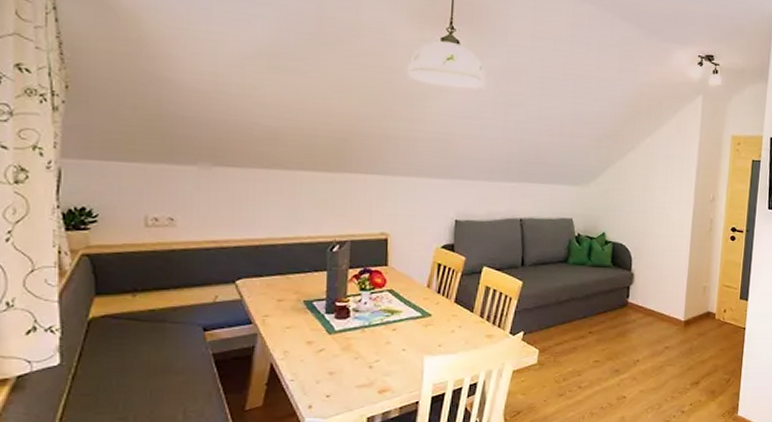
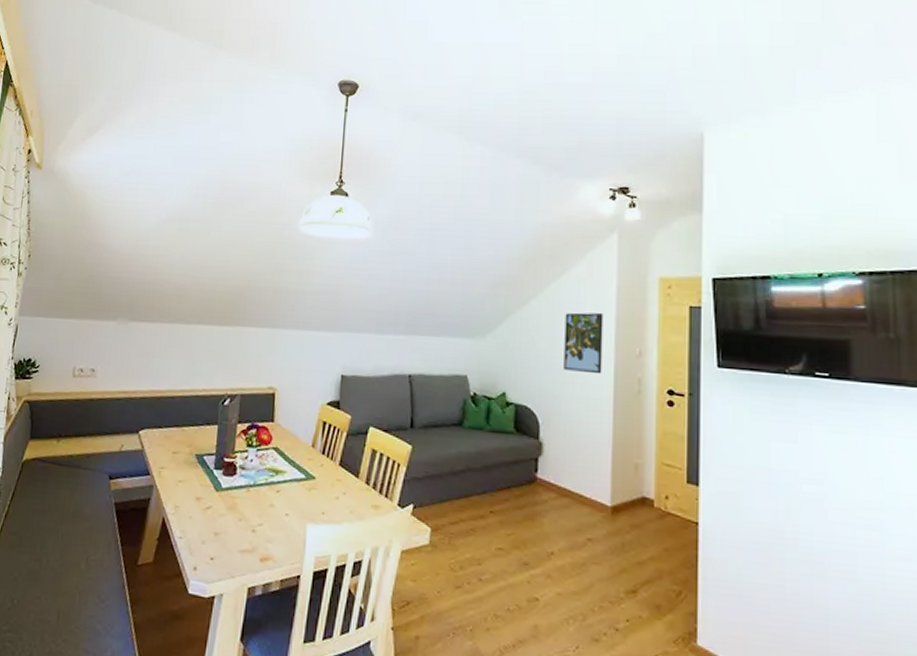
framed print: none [653,164,687,216] -> present [564,312,604,374]

